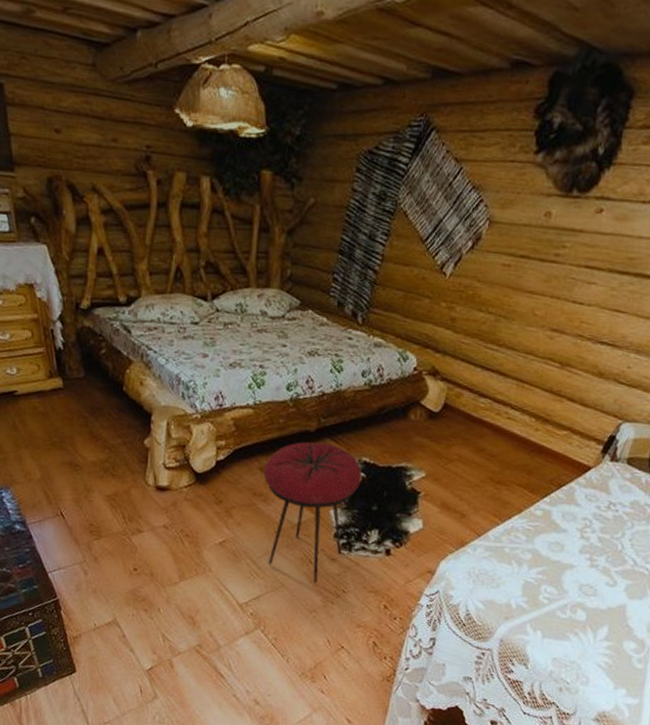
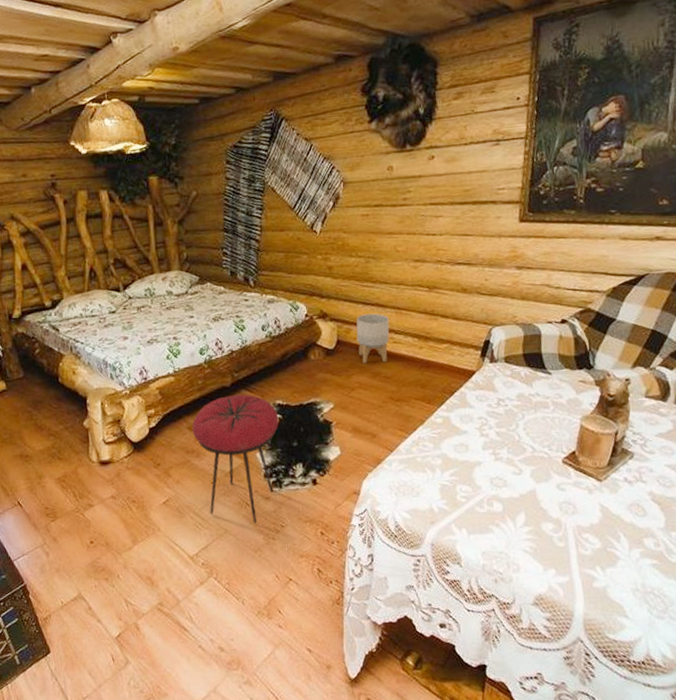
planter: none [466,380,508,439] -> present [356,313,390,363]

